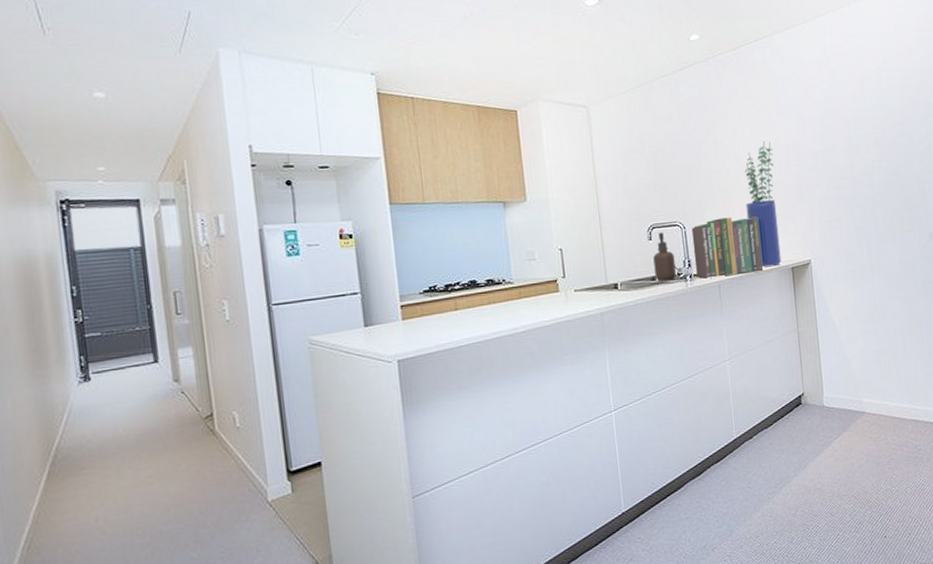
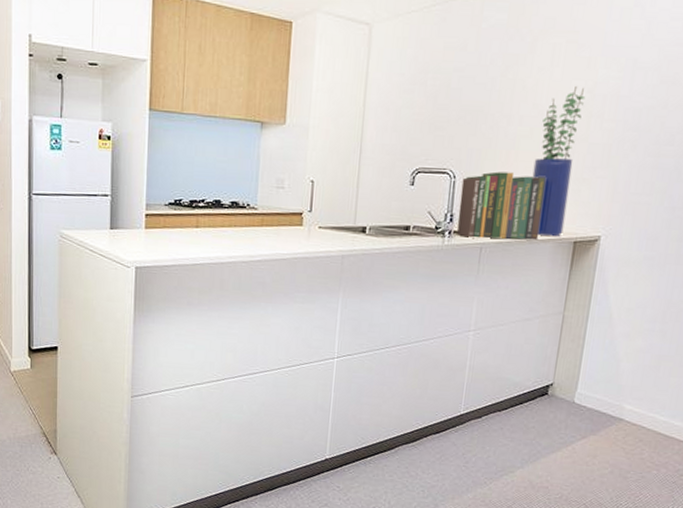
soap dispenser: present [653,232,676,282] -> none [409,178,436,234]

